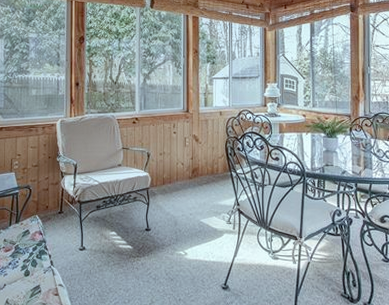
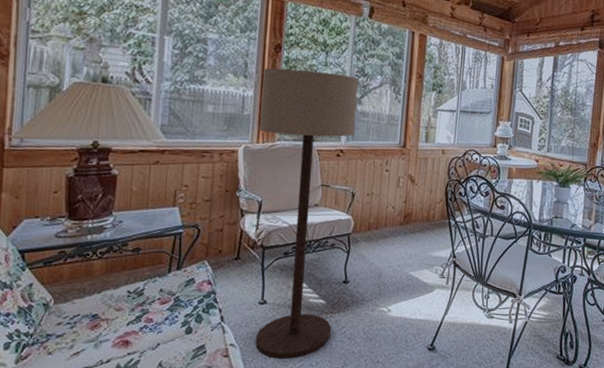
floor lamp: none [71,56,146,298] -> present [255,68,359,360]

